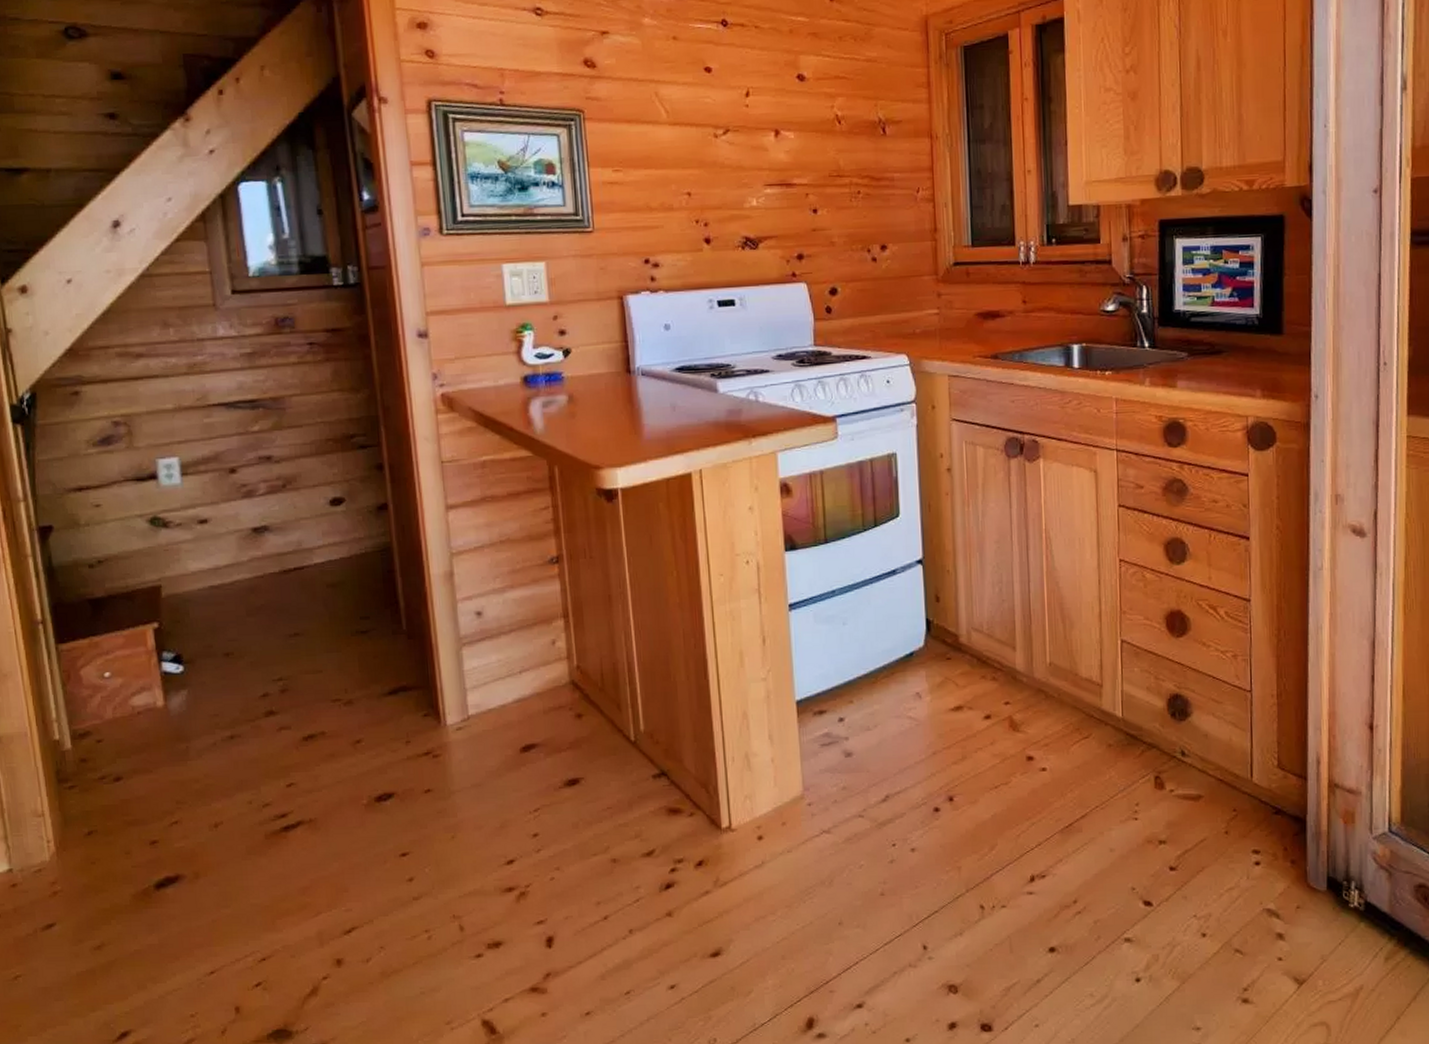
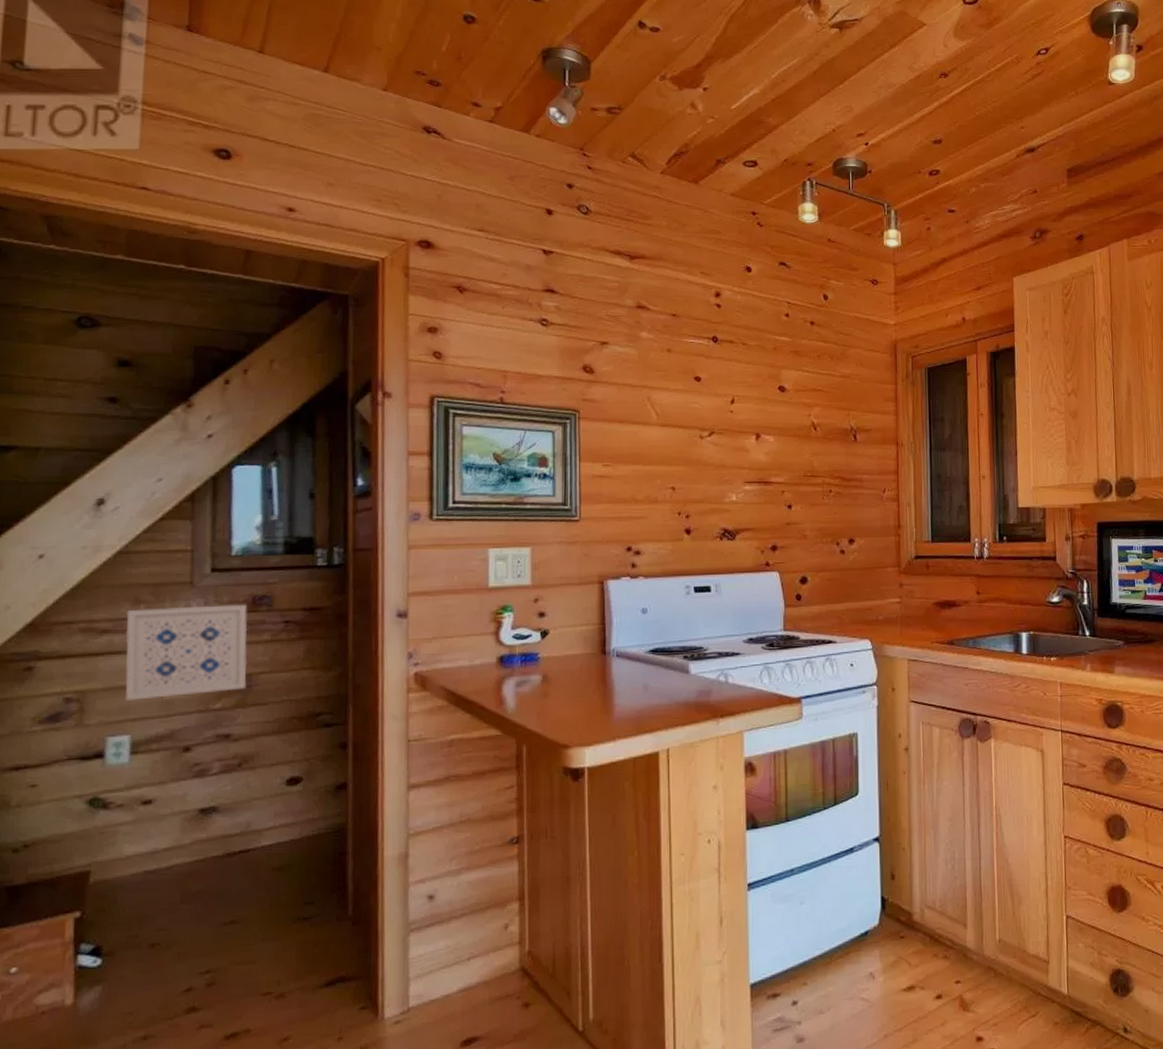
wall art: none [157,326,281,424] -> present [125,604,248,701]

